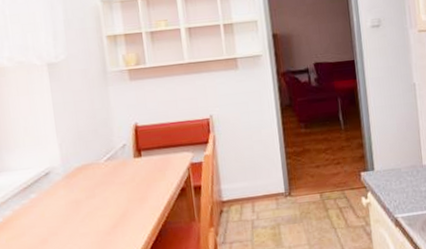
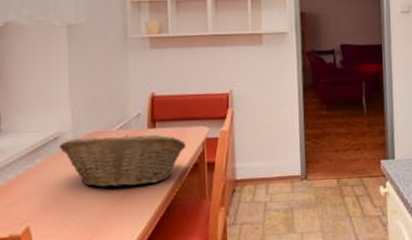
fruit basket: none [51,163,172,217] -> present [60,134,186,188]

